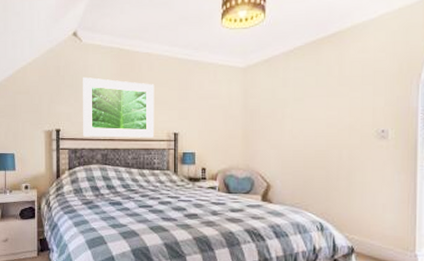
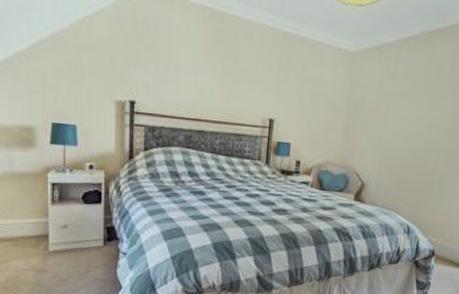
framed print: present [83,76,155,138] -> none [163,39,252,122]

